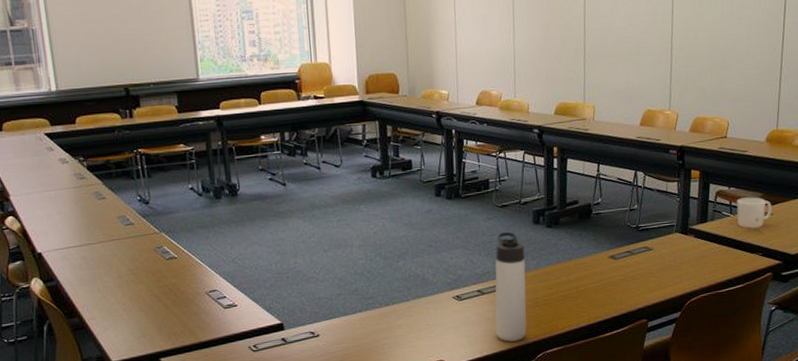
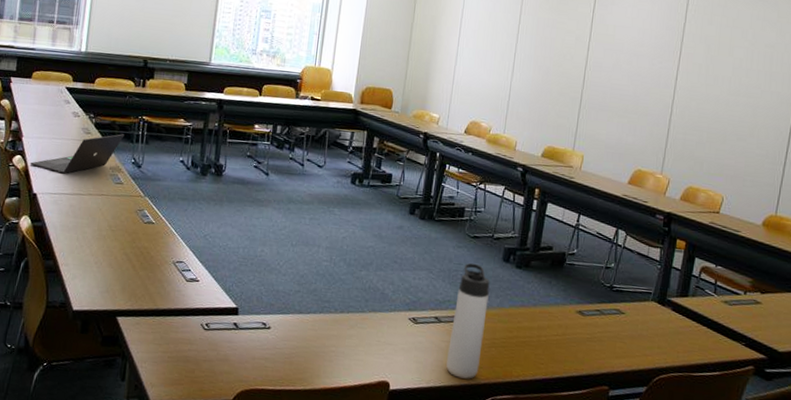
laptop: none [25,172,123,227] -> present [30,134,125,174]
mug: present [737,197,772,230] -> none [721,279,762,316]

